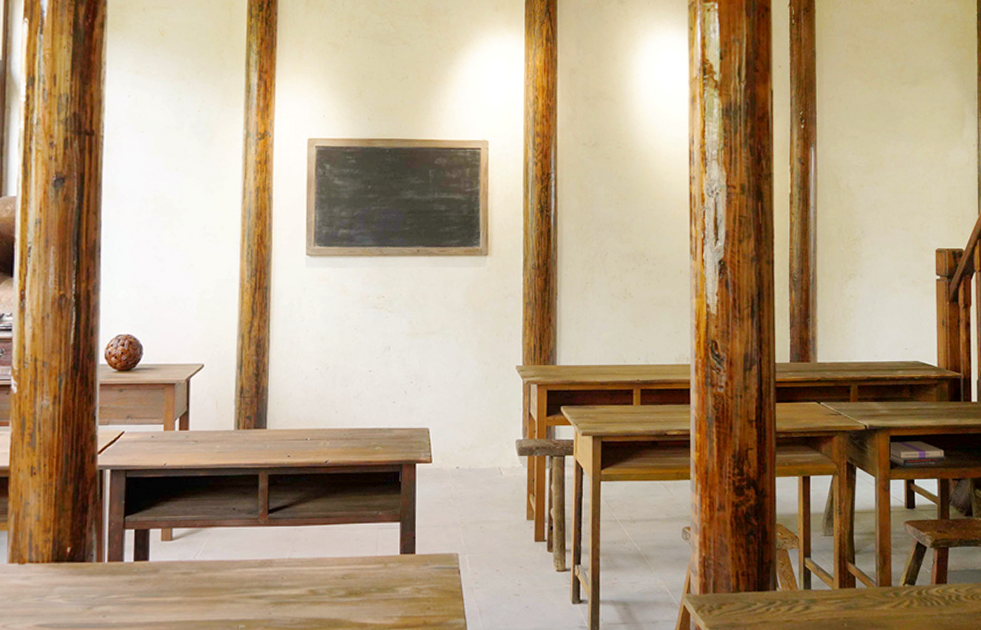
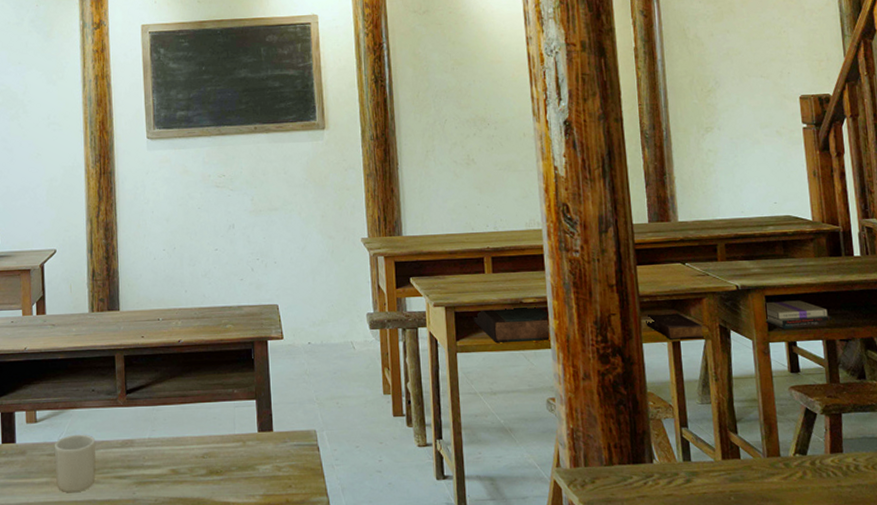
mug: none [189,553,232,613] -> present [54,434,96,493]
book: none [618,437,690,472] -> present [473,305,549,342]
book: none [780,449,832,474] -> present [645,313,704,340]

